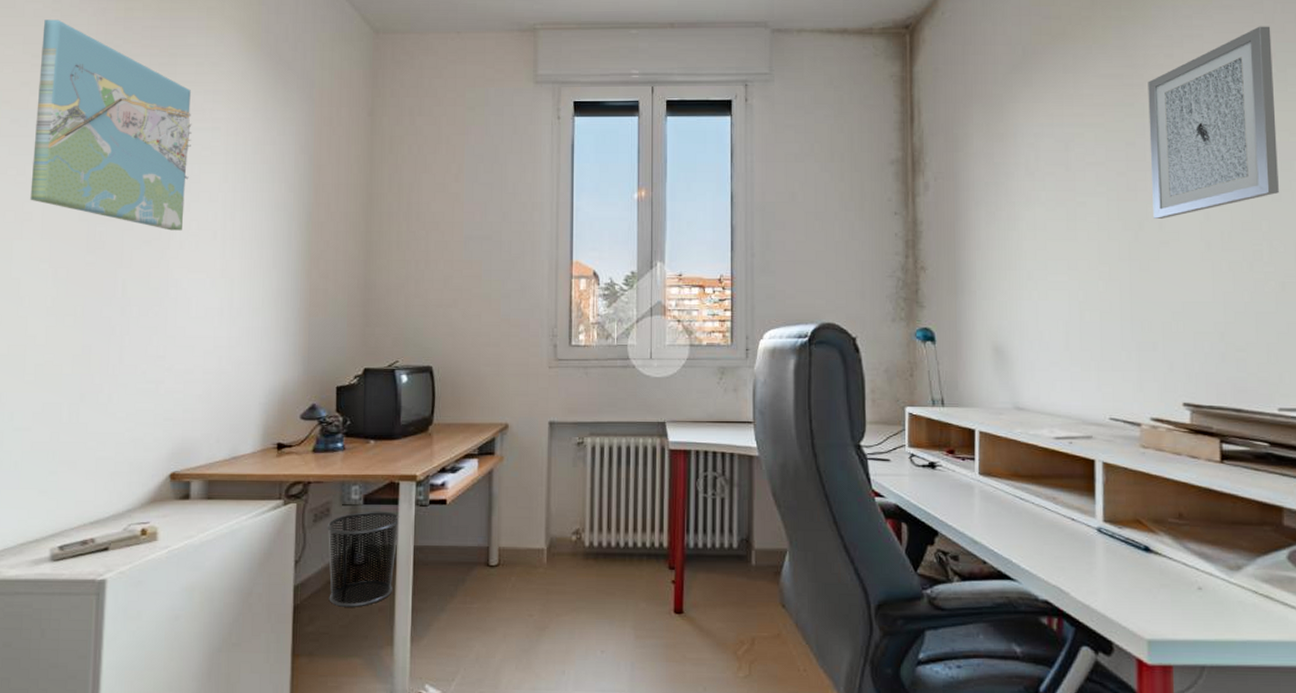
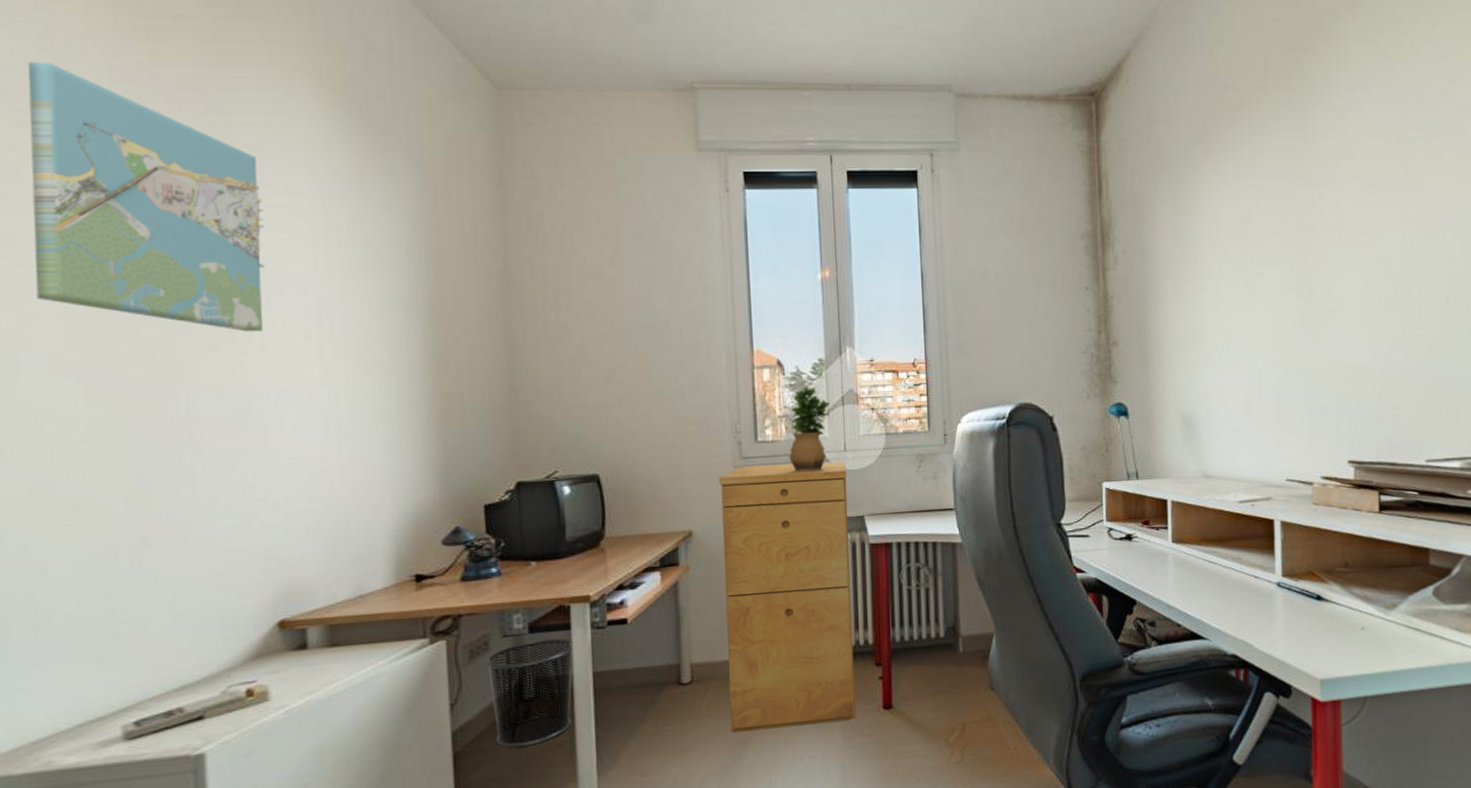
filing cabinet: none [531,368,652,619] -> present [718,461,856,732]
potted plant: none [599,297,640,377] -> present [789,386,831,473]
wall art: present [1148,26,1279,219] -> none [1316,100,1427,287]

